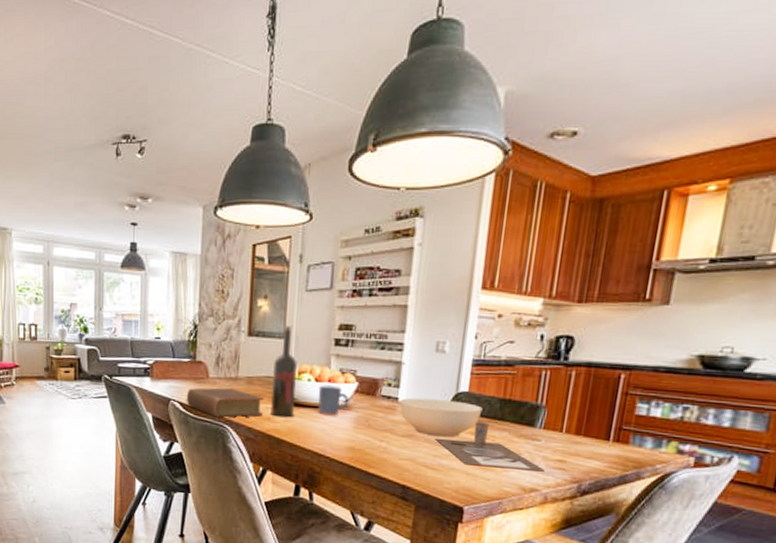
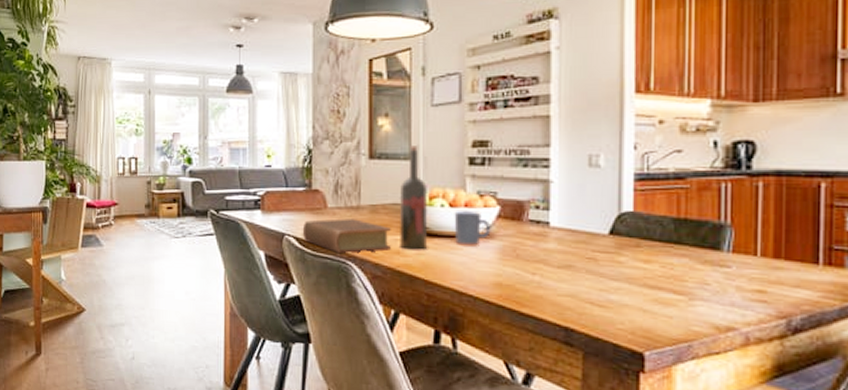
bowl: present [399,397,483,437] -> none [551,221,653,267]
place setting: present [435,421,545,471] -> none [600,247,741,304]

